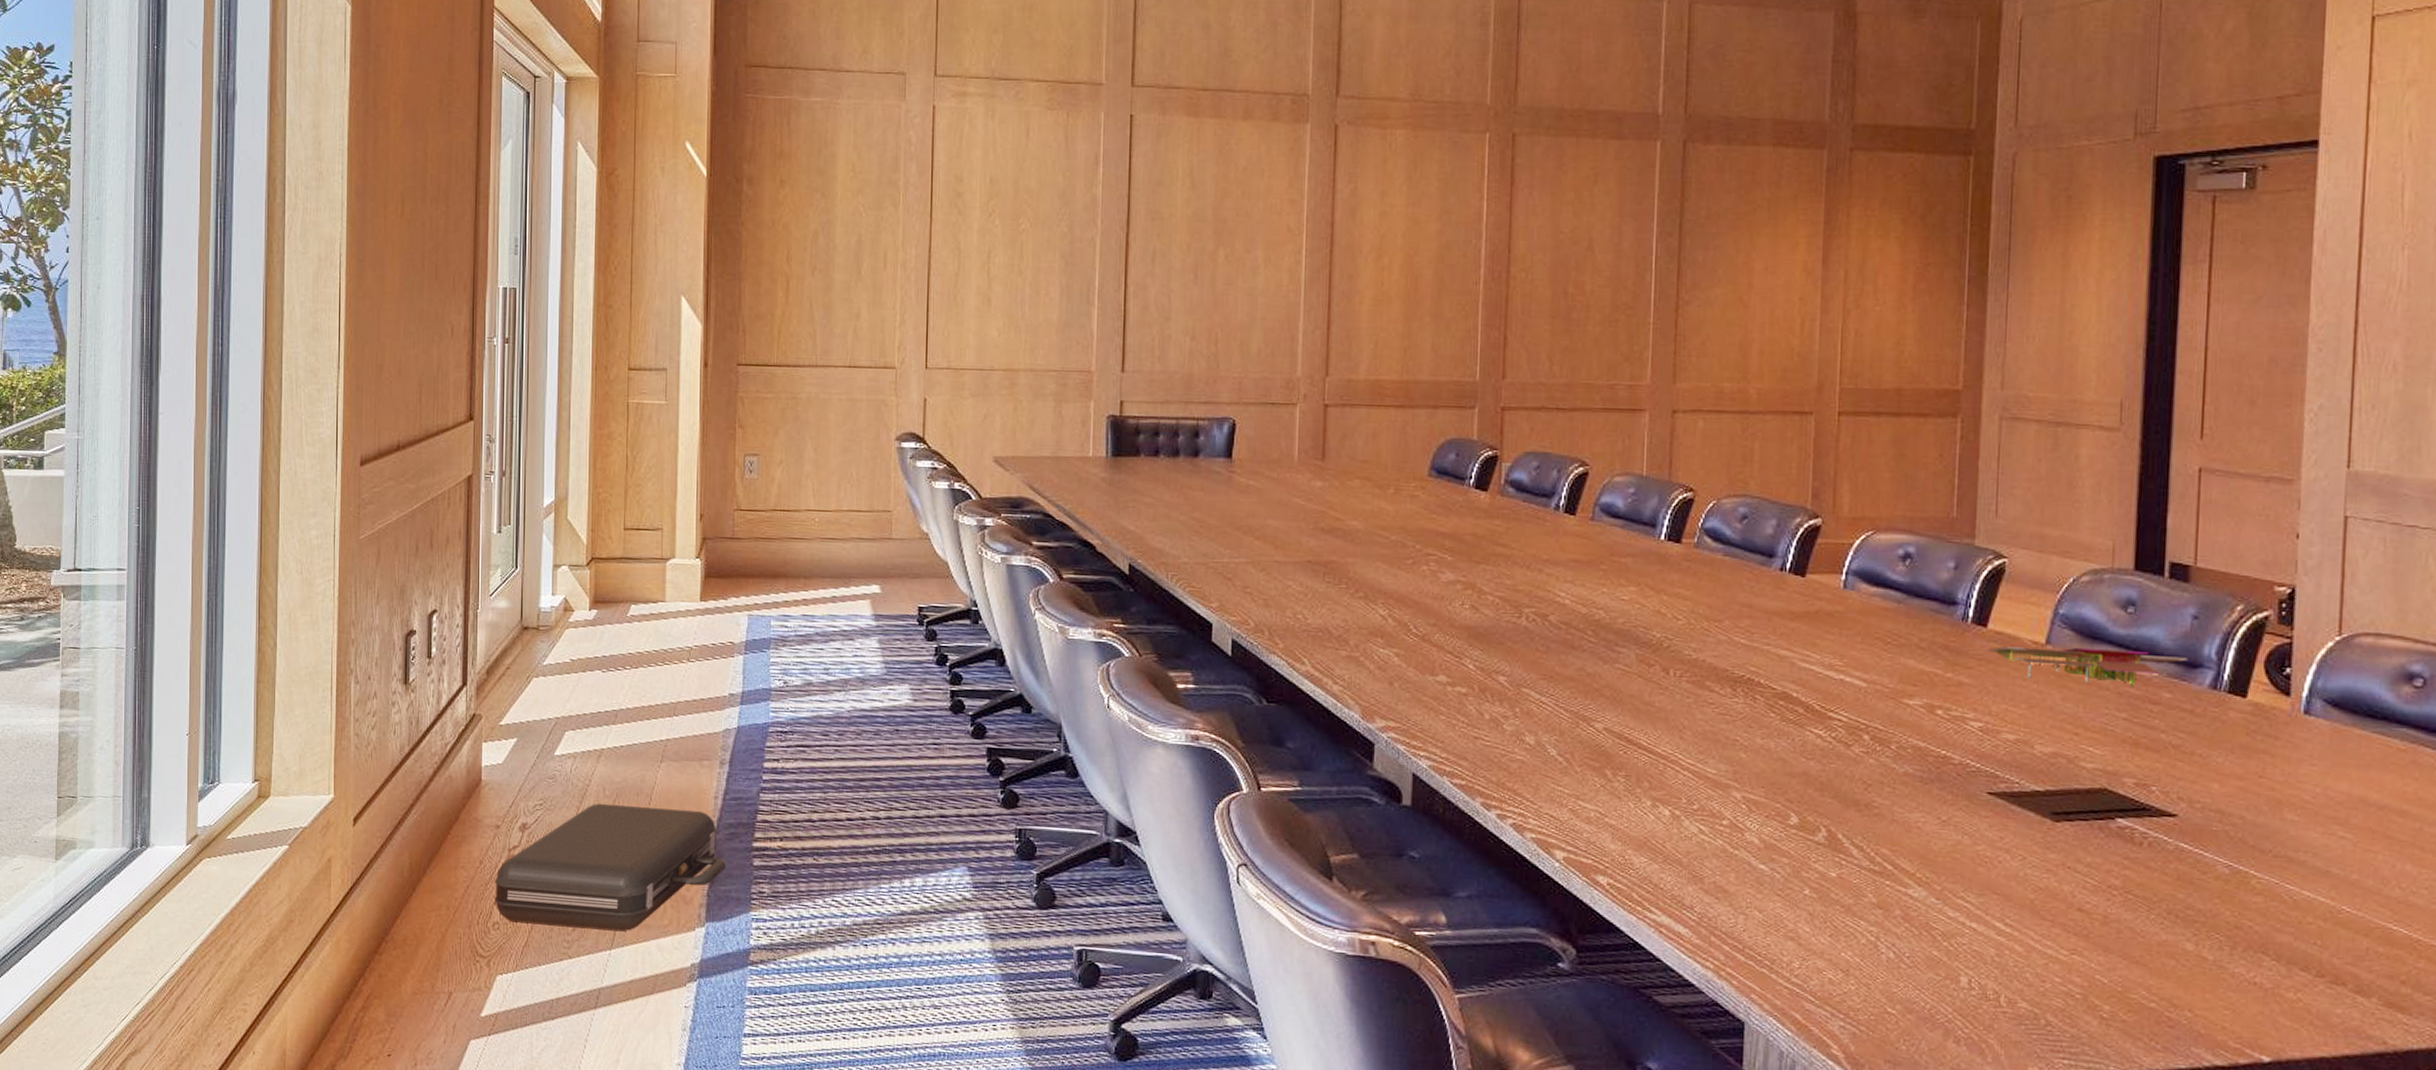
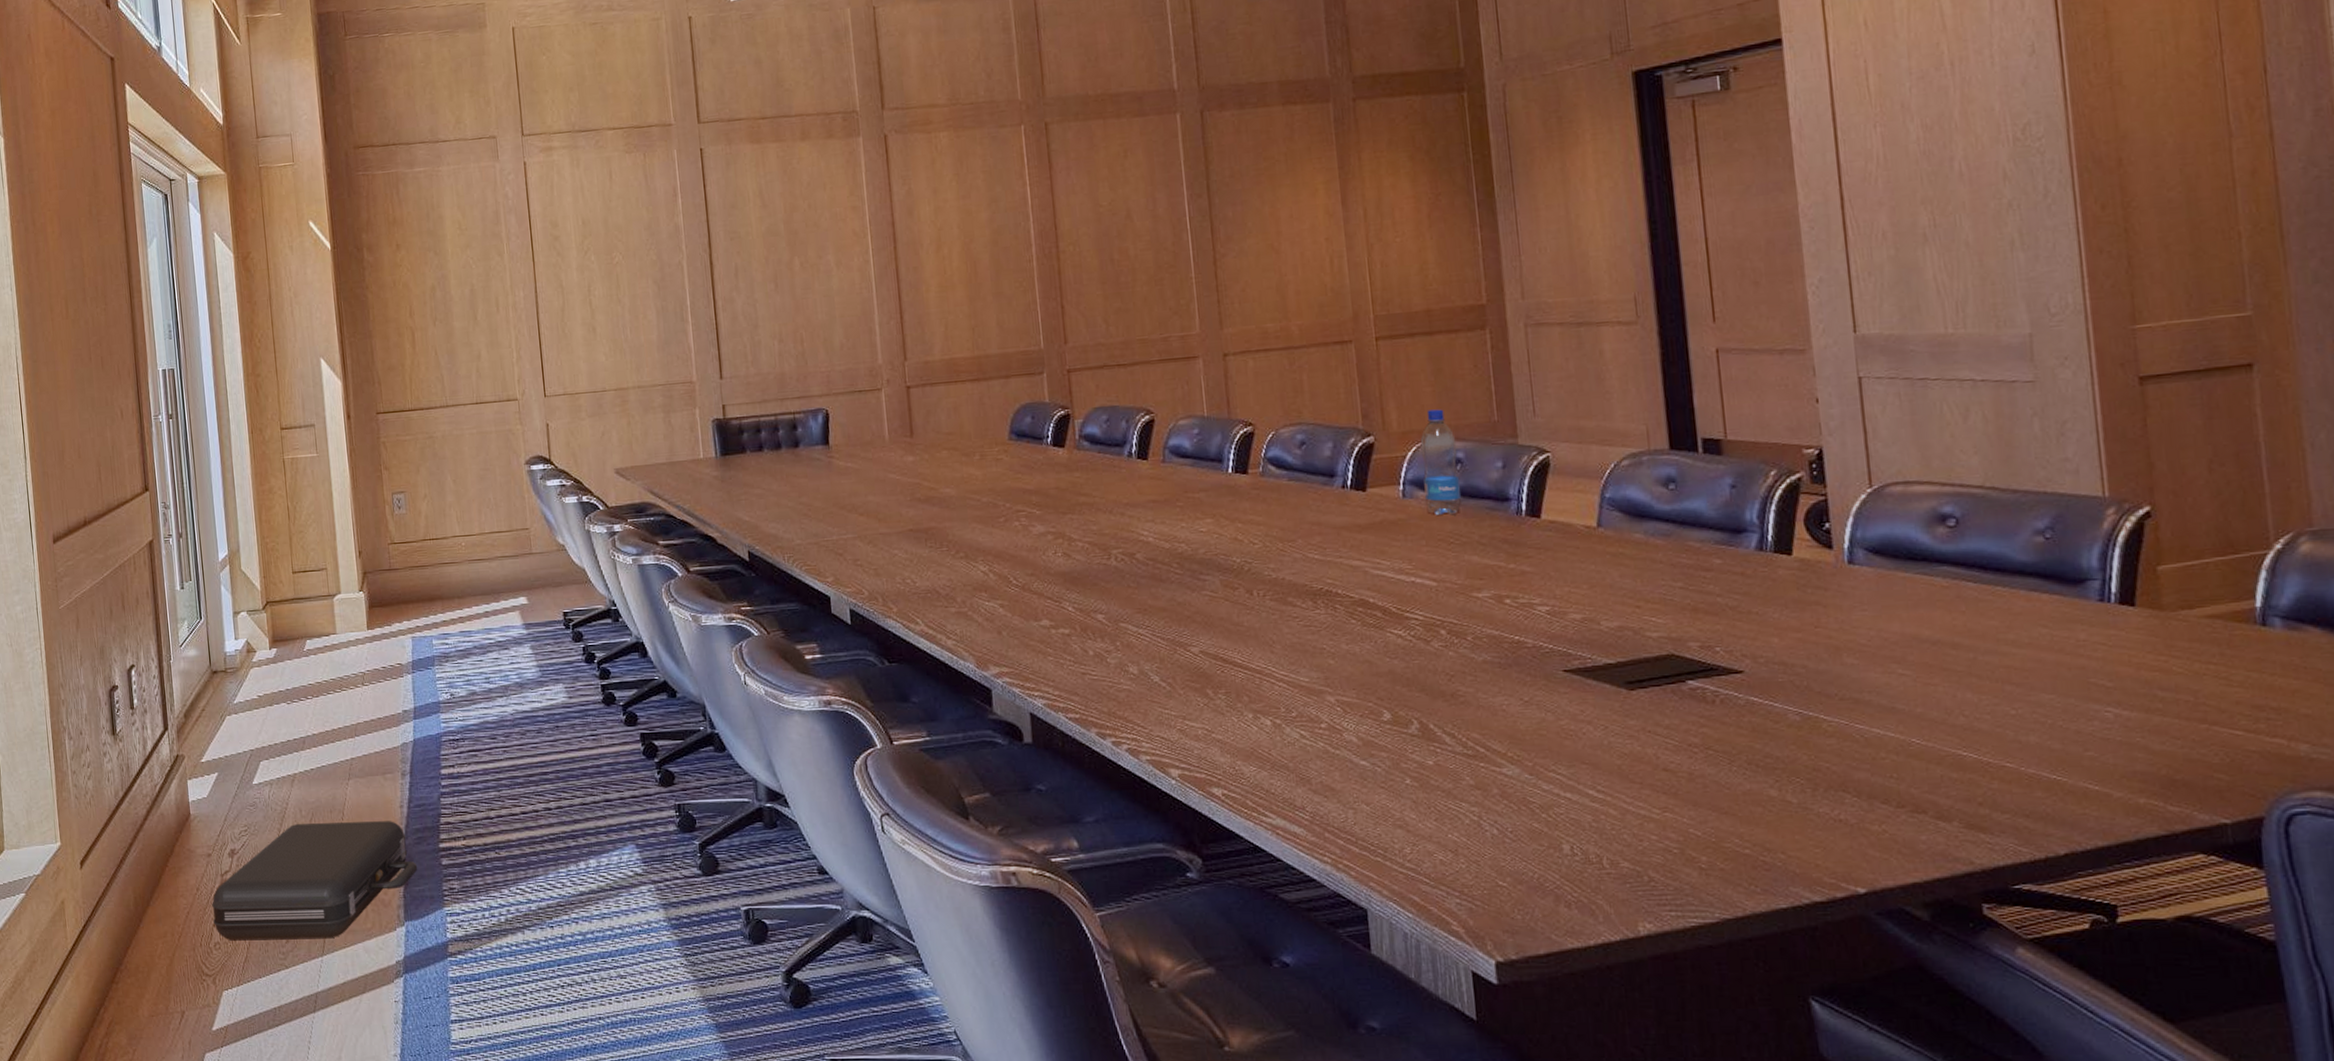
bottle: none [1867,497,1909,614] -> present [1420,409,1462,516]
papers: present [1986,646,2187,686] -> none [1543,524,1731,562]

